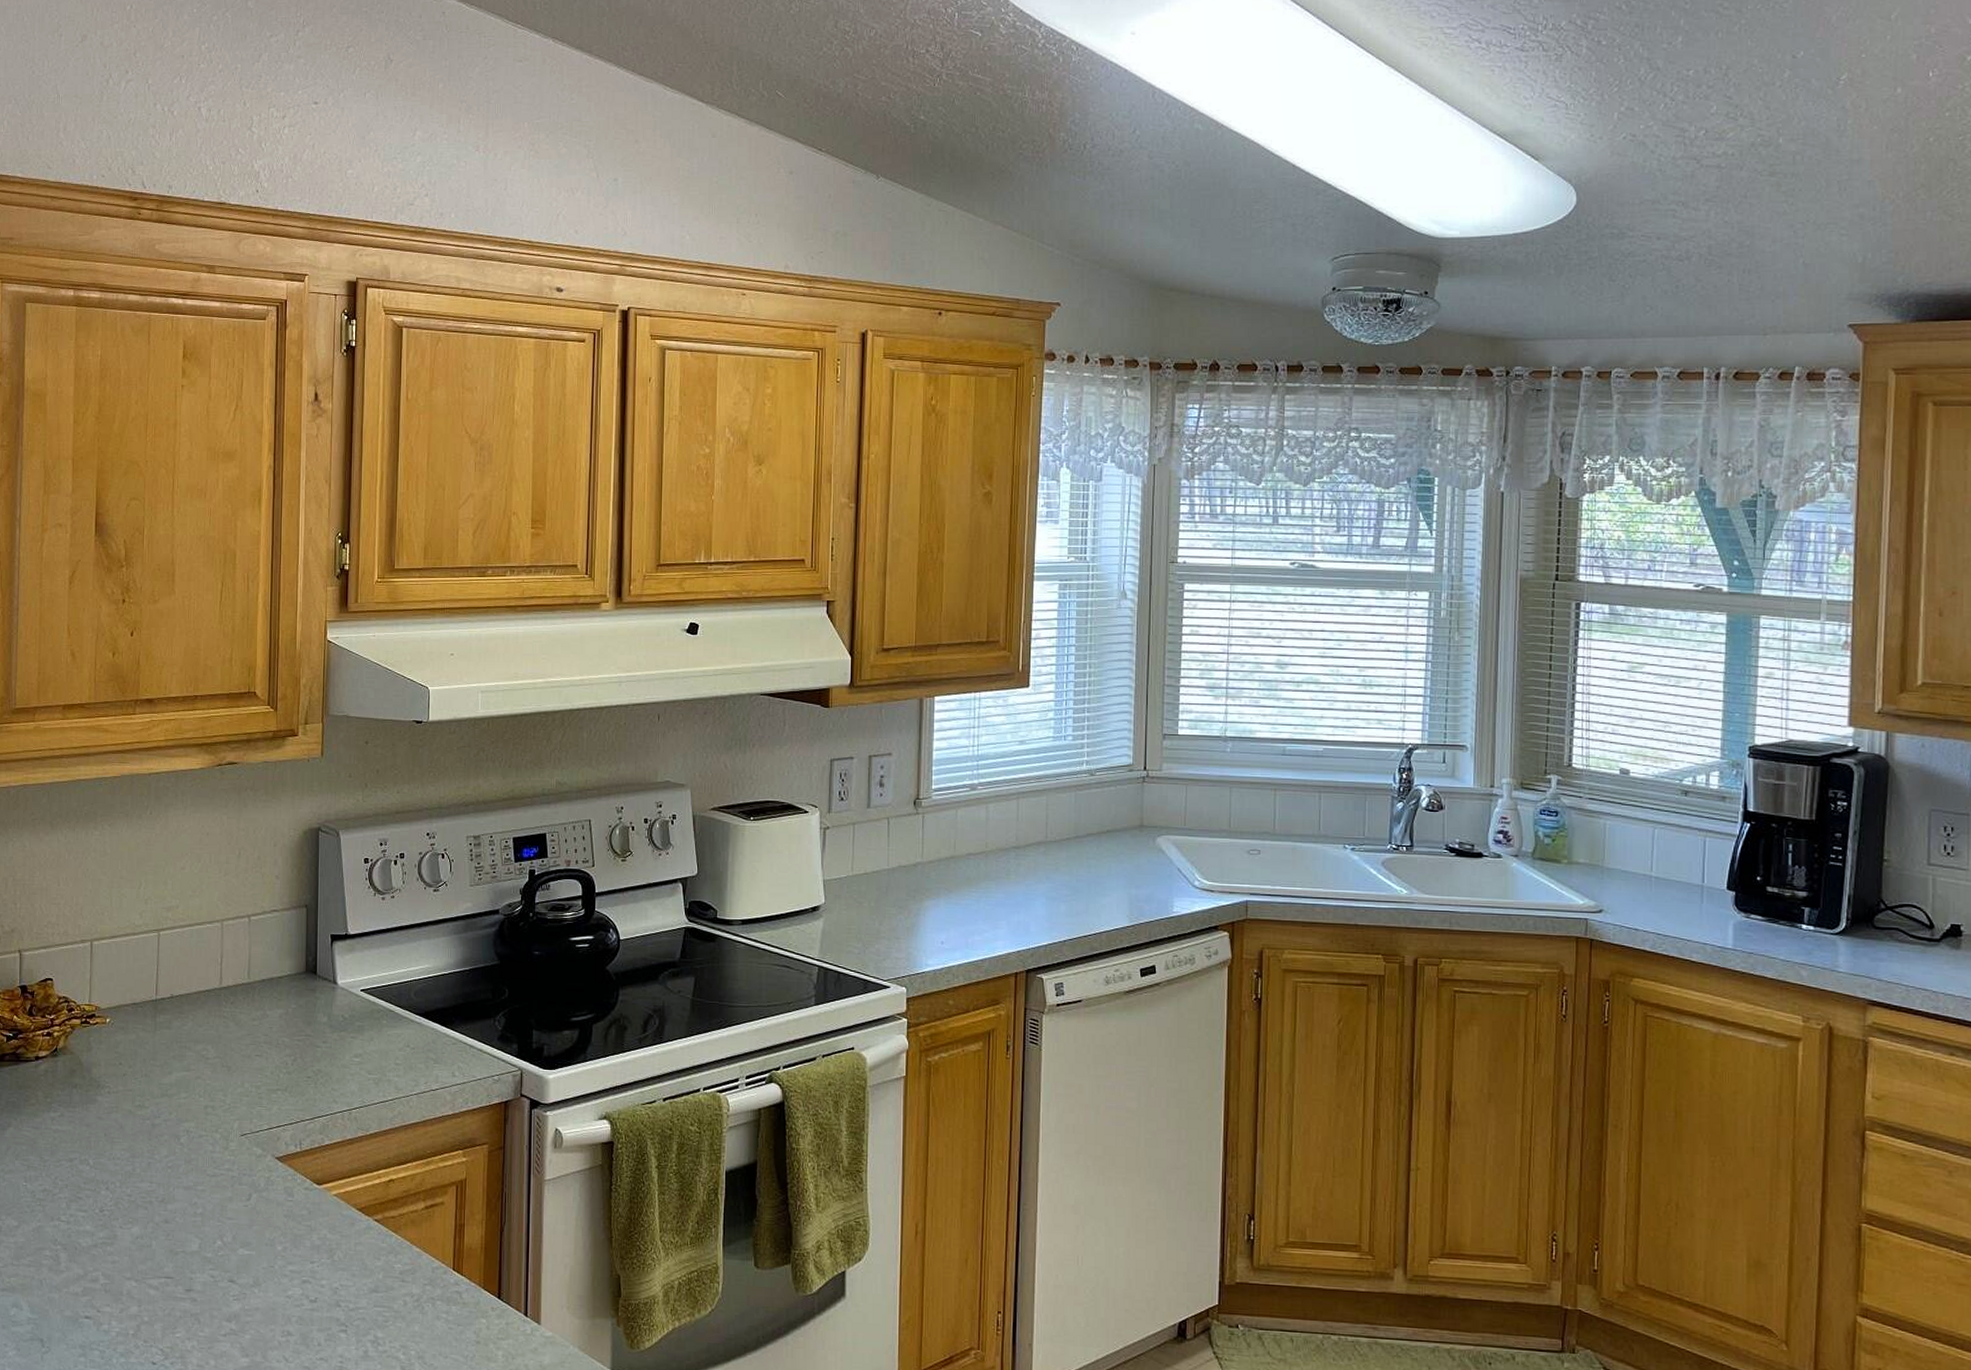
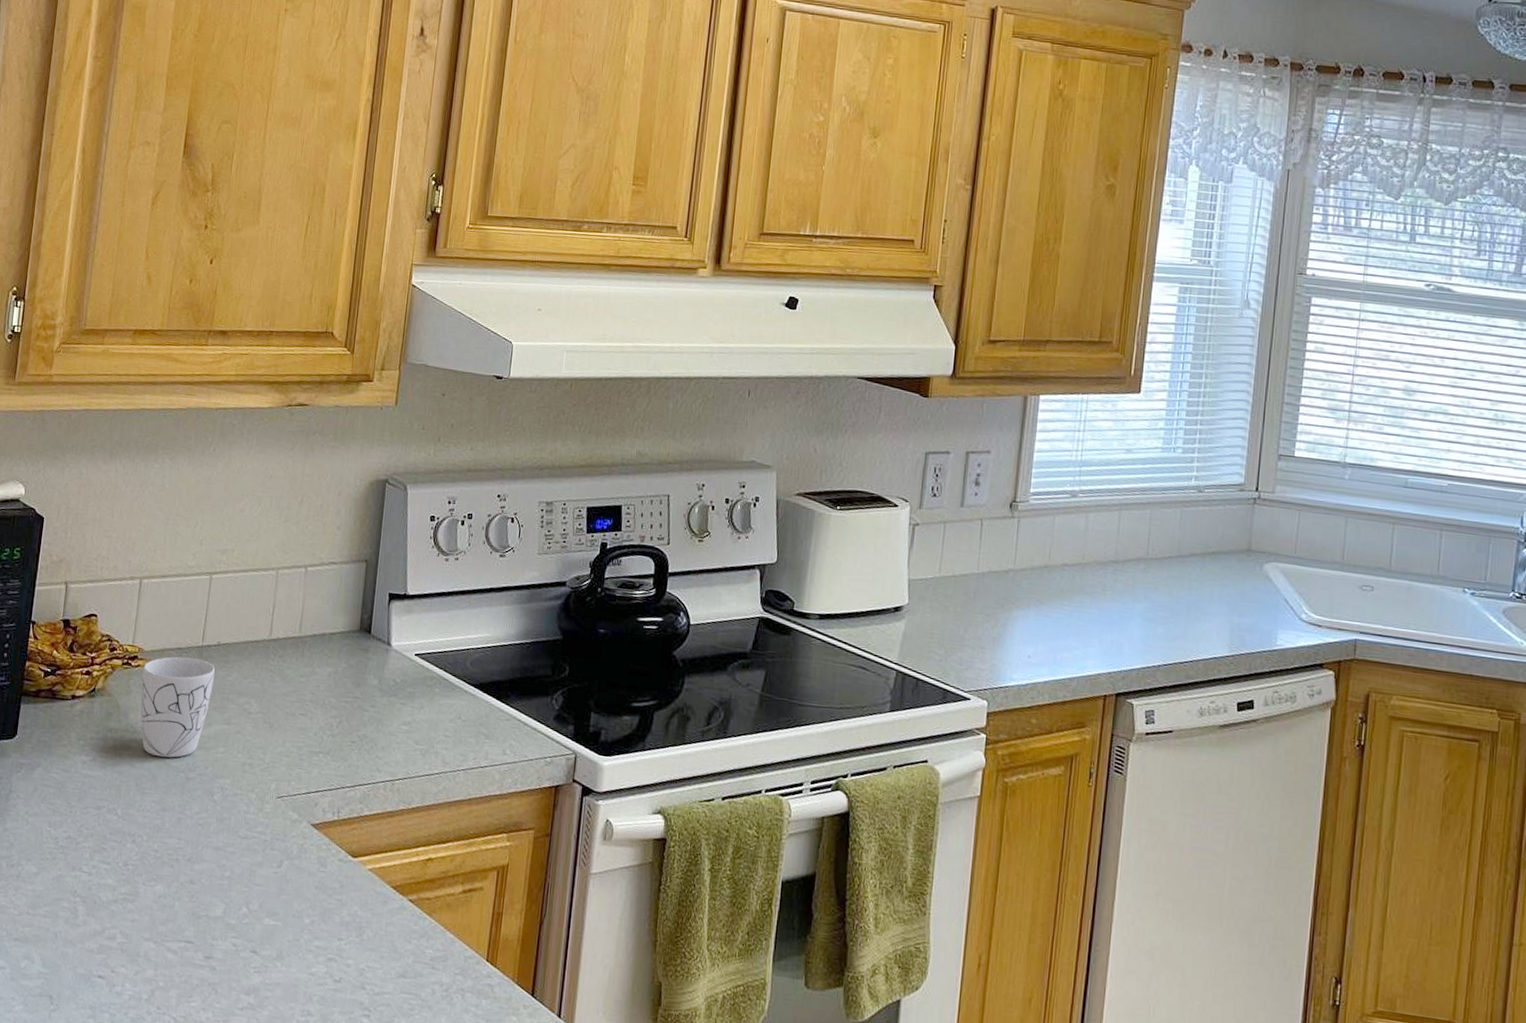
mug: none [101,1011,171,1108] -> present [140,656,216,758]

